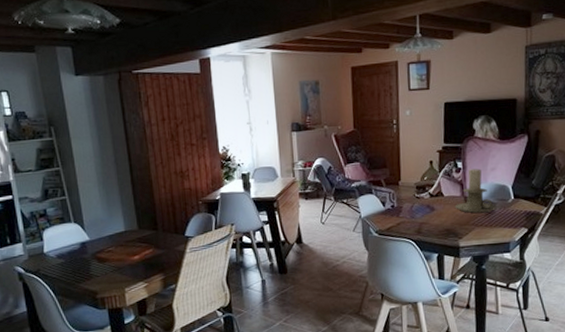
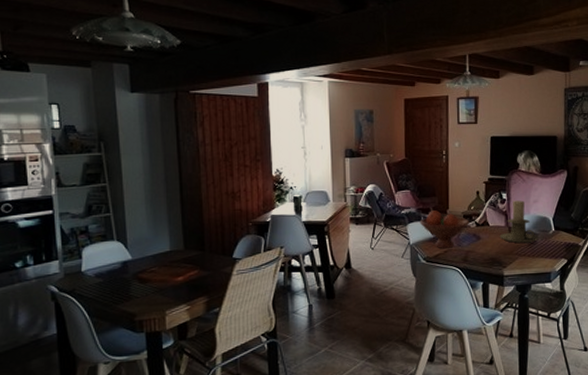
fruit bowl: none [370,182,423,222] -> present [419,210,470,249]

